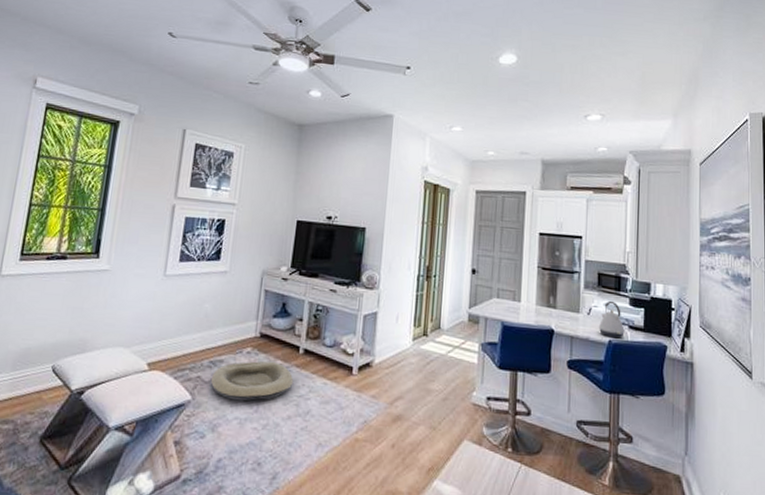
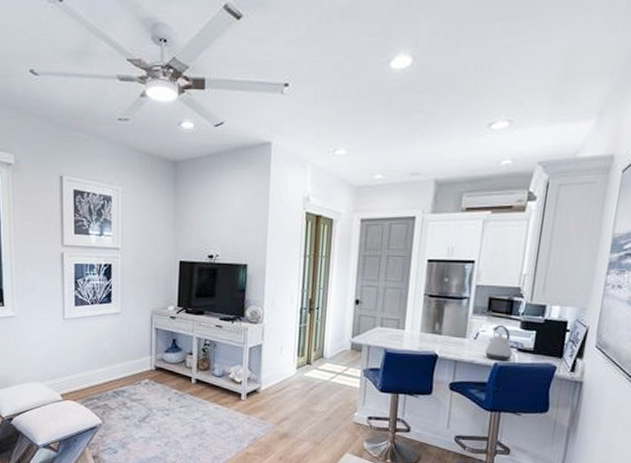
dog bed: present [210,361,294,401] -> none [116,390,189,424]

